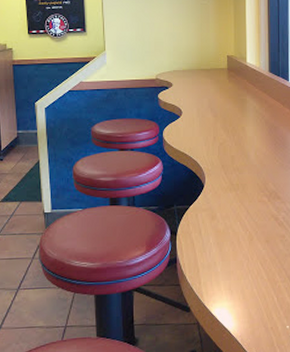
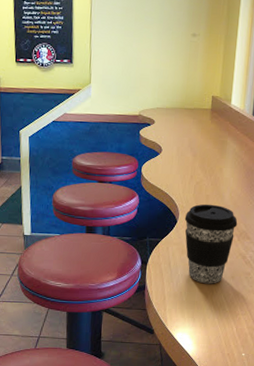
coffee cup: none [211,165,266,251] -> present [184,204,238,284]

